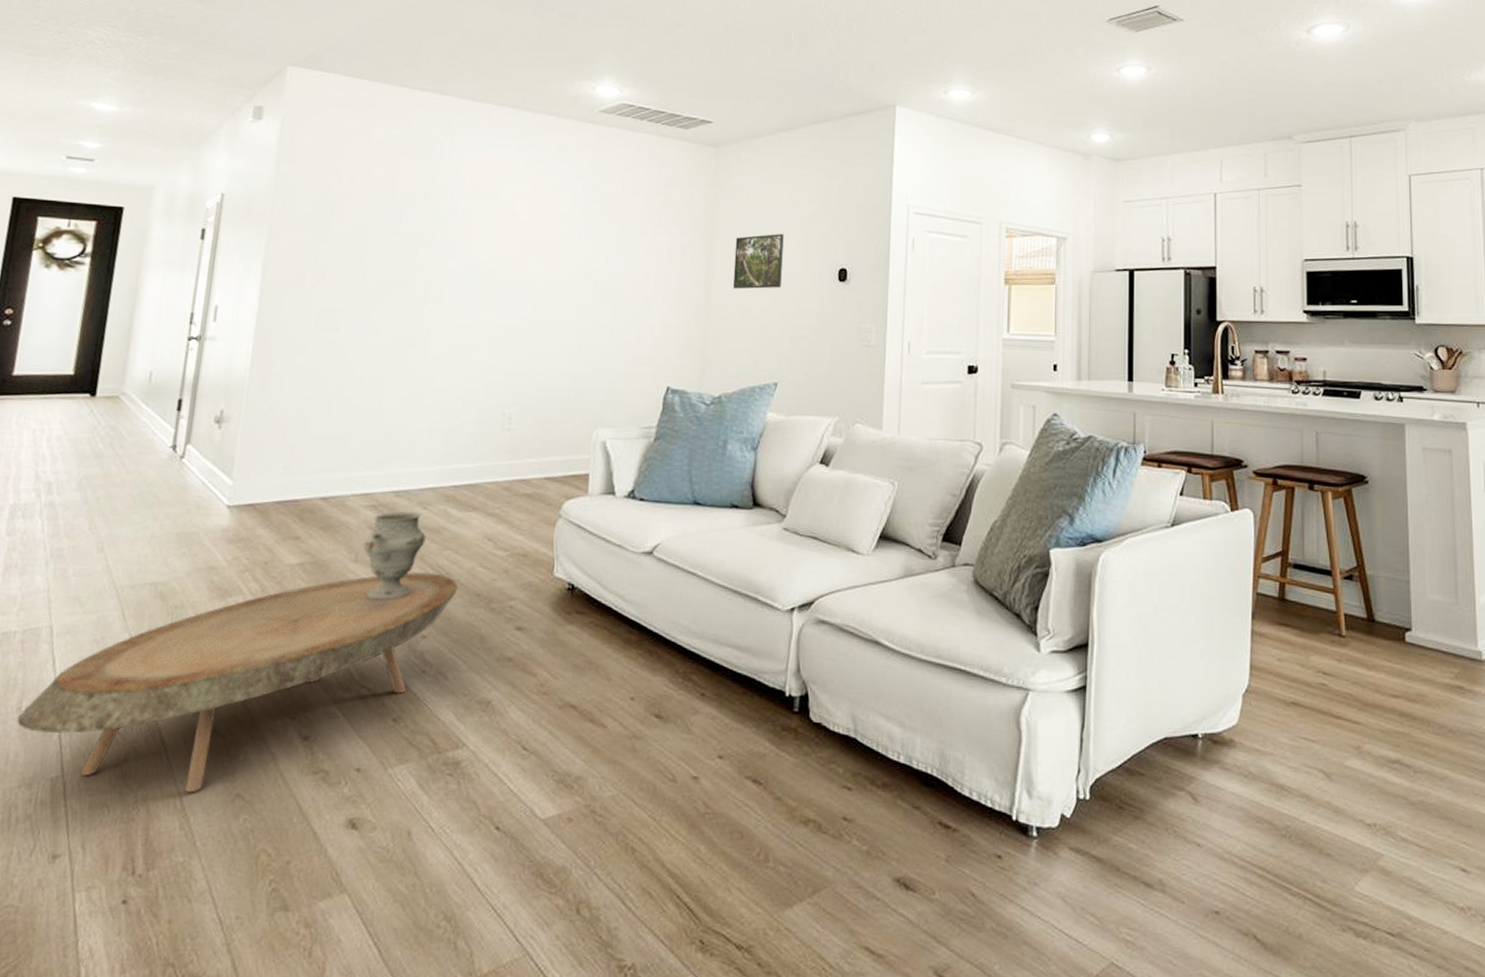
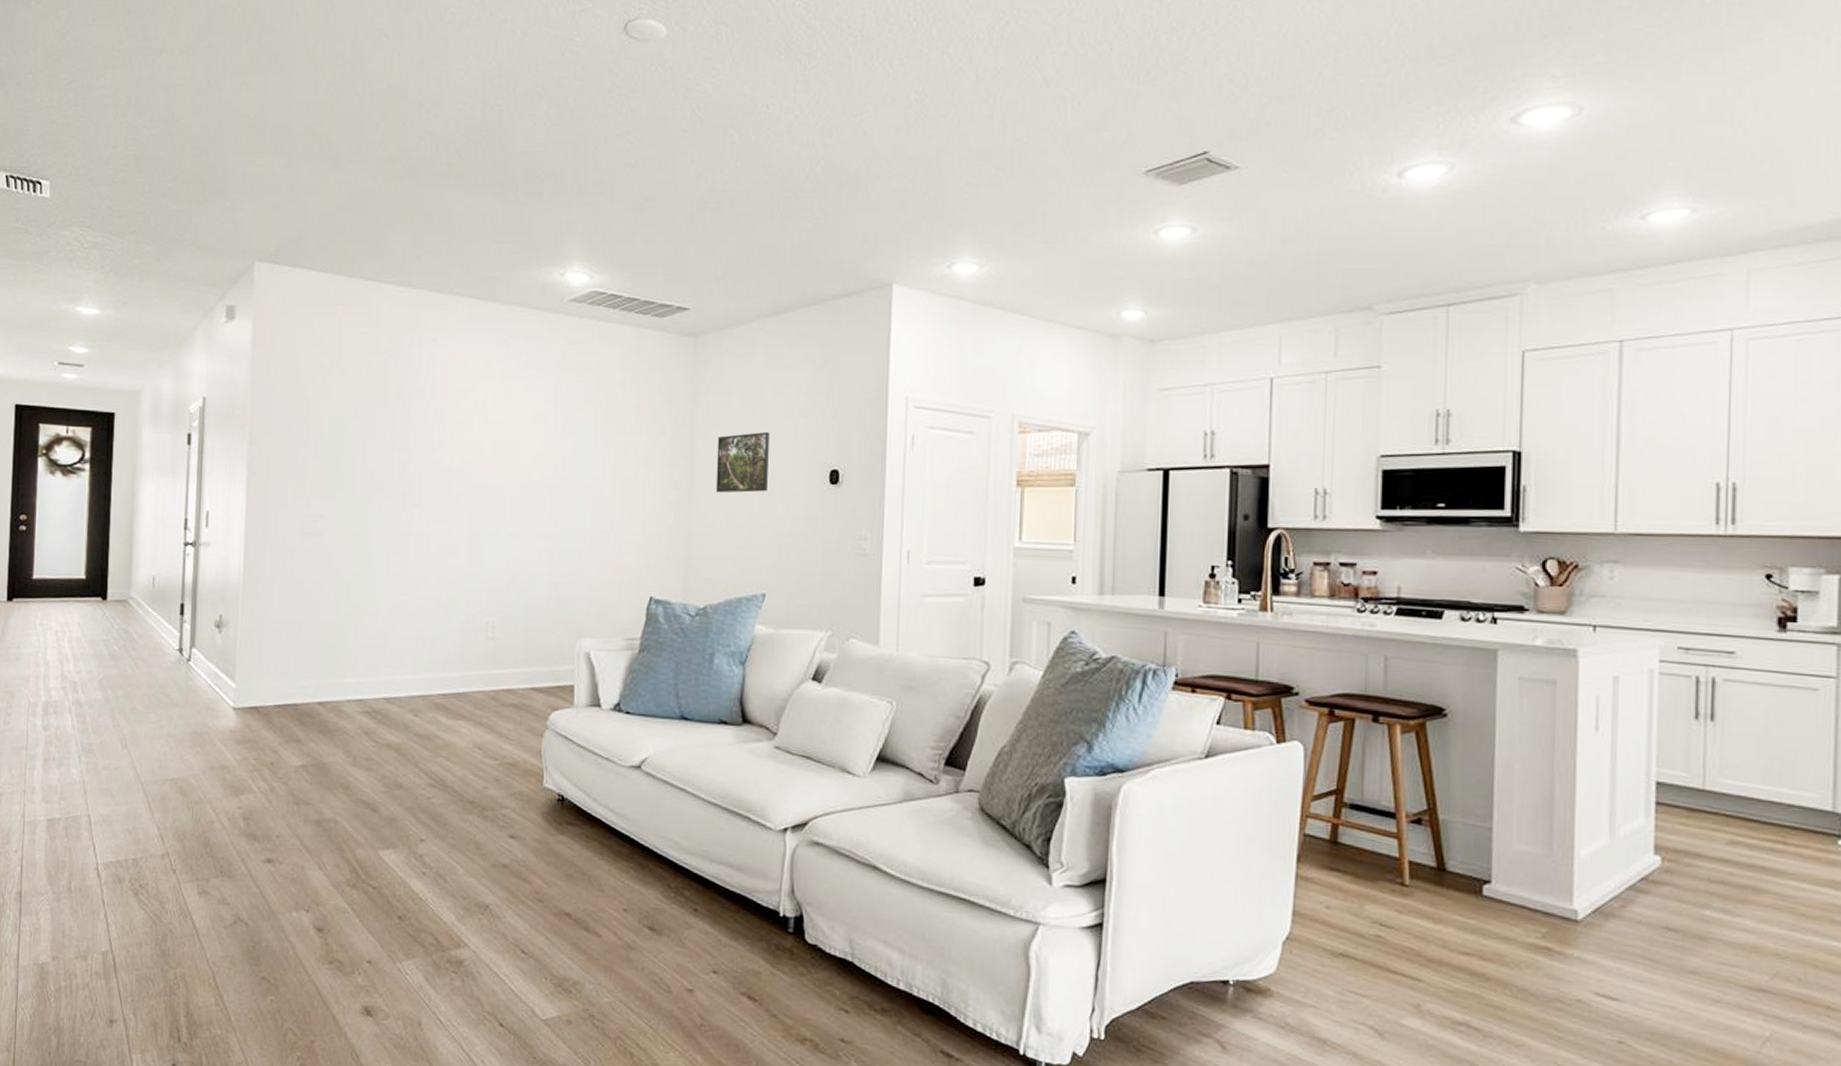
coffee table: present [17,571,458,793] -> none [69,777,452,973]
decorative vase: present [362,511,426,600] -> none [360,718,418,804]

